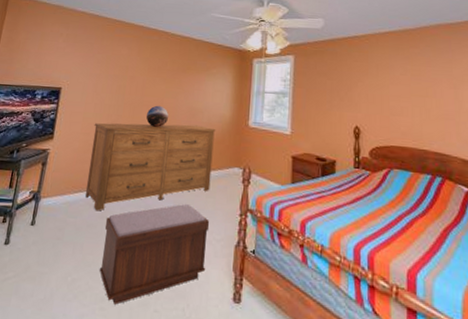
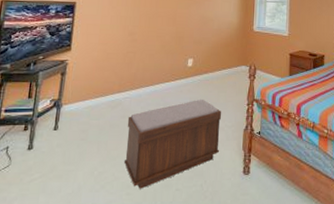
dresser: present [84,123,216,211] -> none [106,31,225,112]
decorative globe: present [146,105,168,127] -> none [162,15,182,35]

